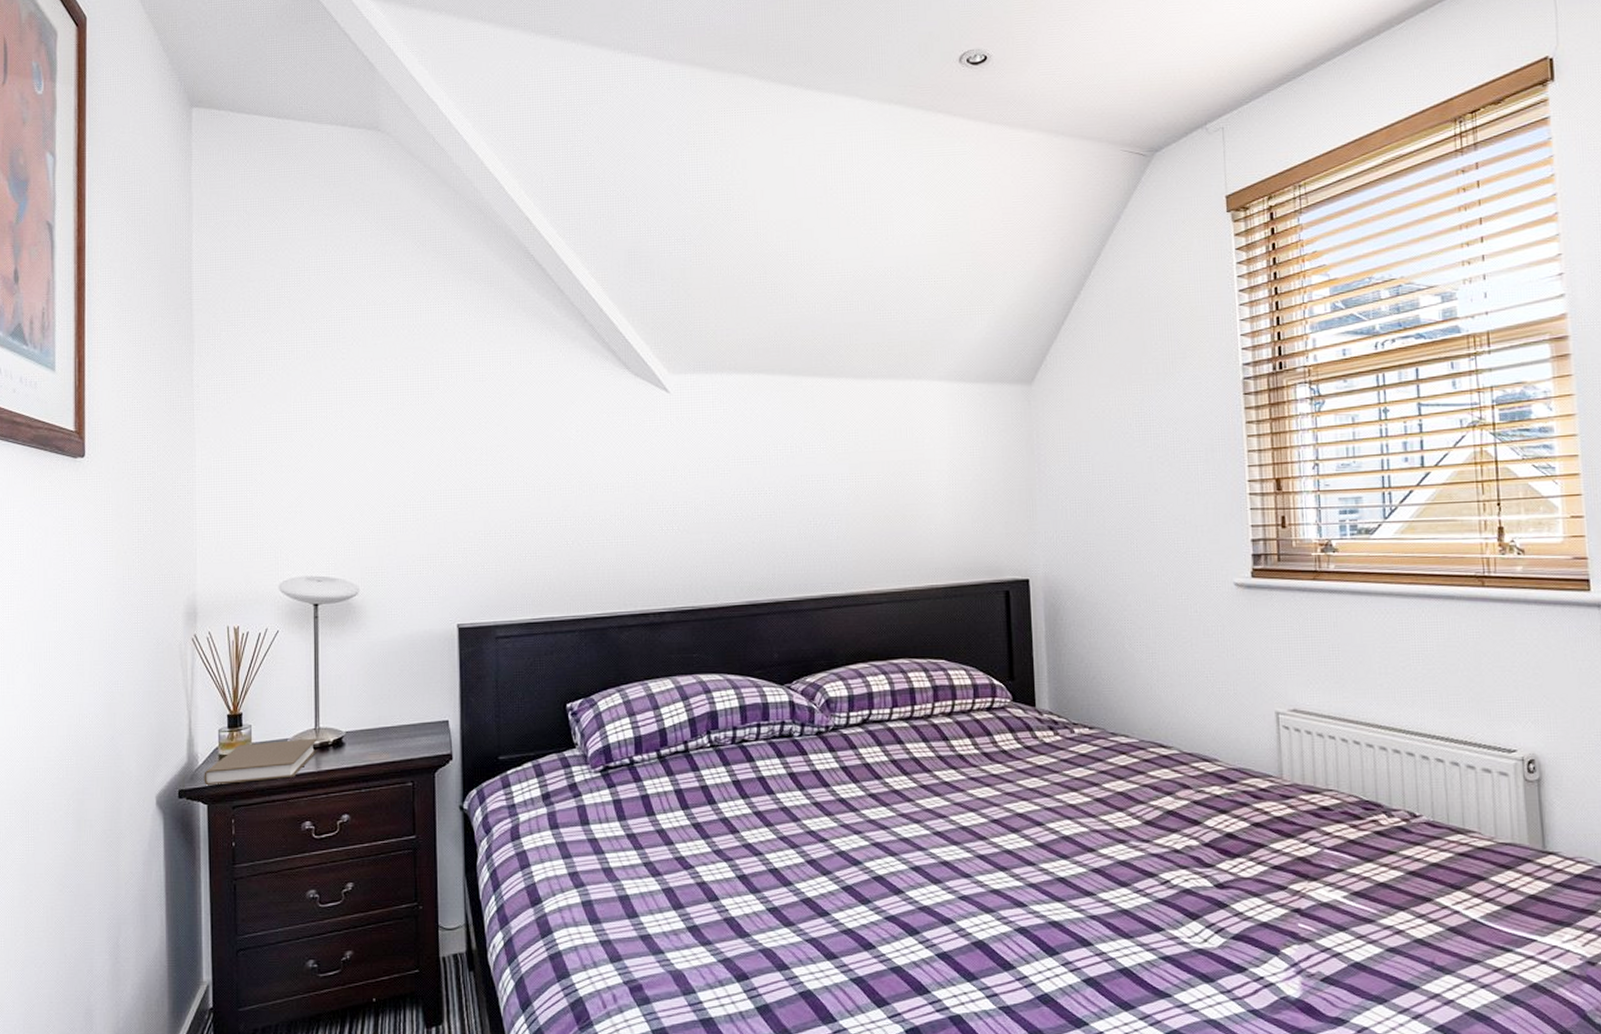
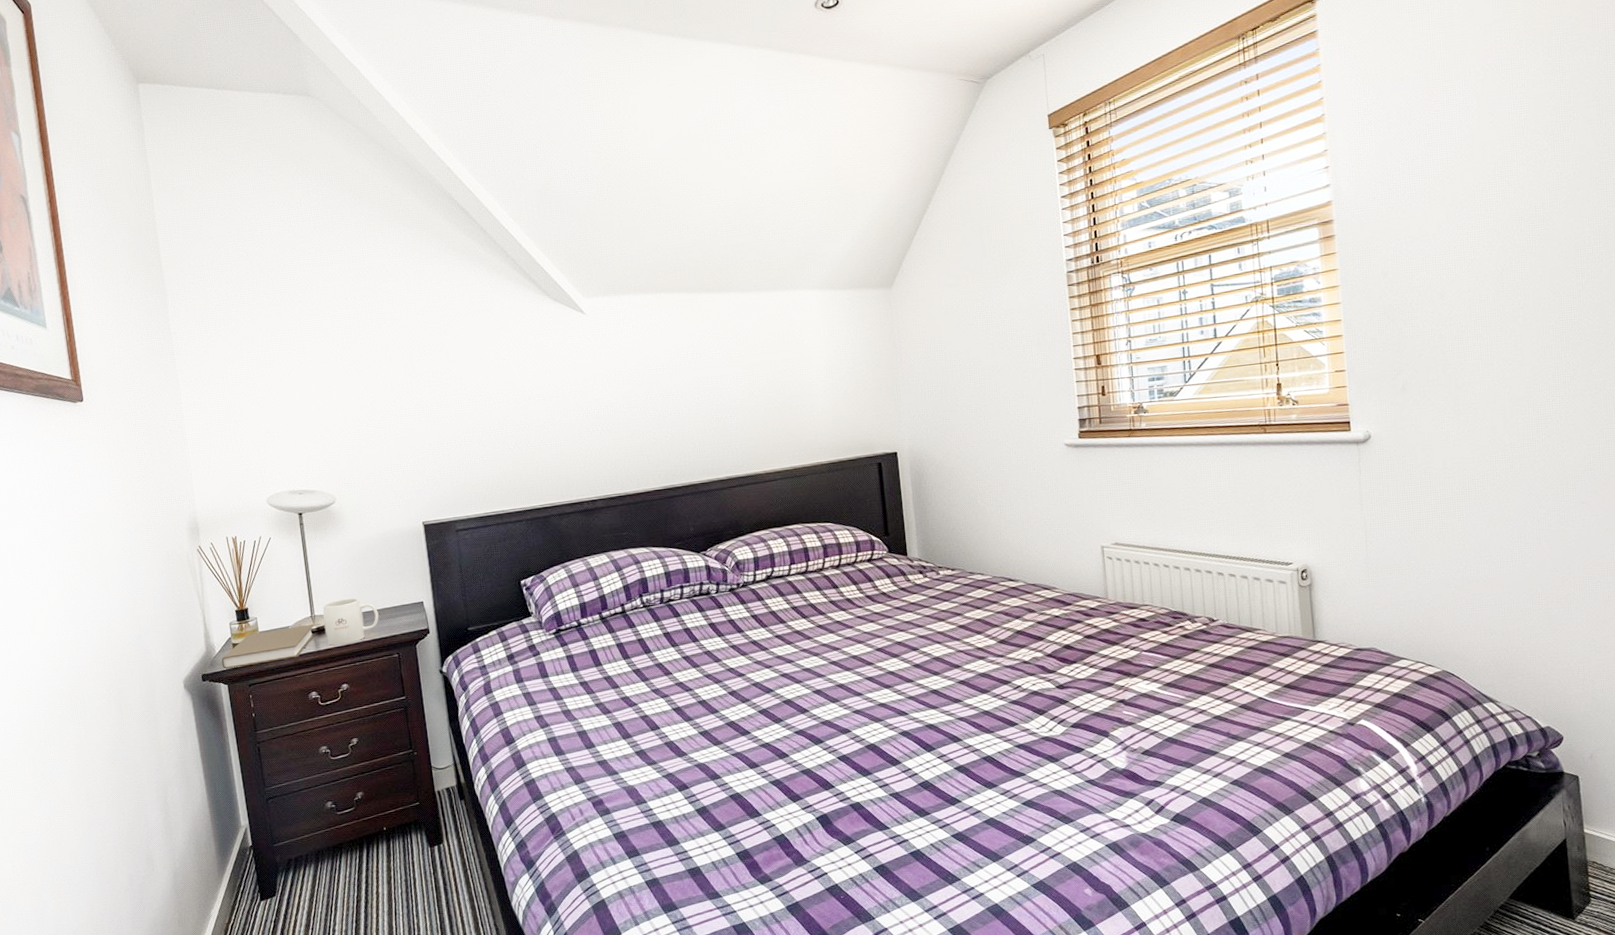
mug: none [328,710,394,767] -> present [322,598,379,646]

